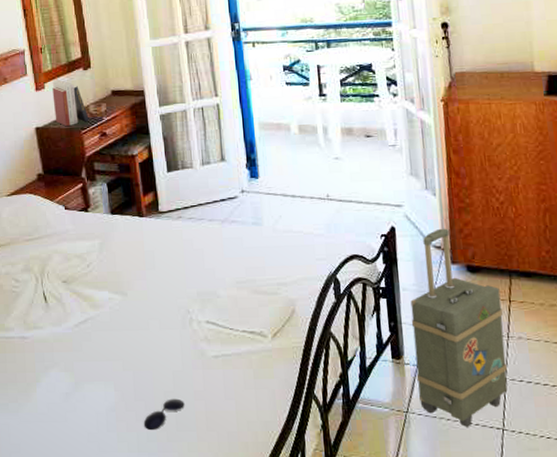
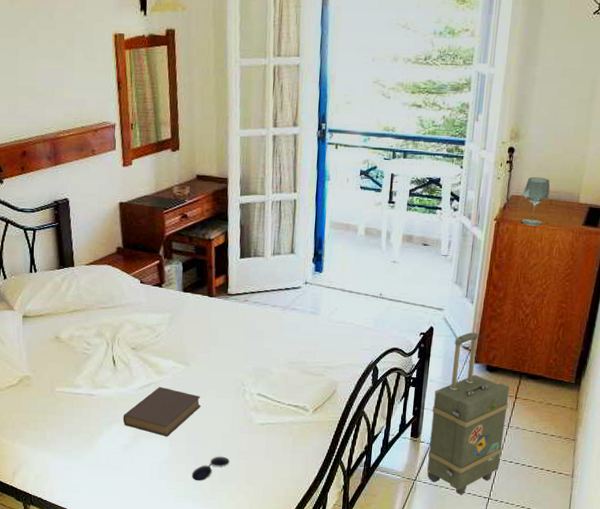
books: present [52,79,89,127] -> none [139,157,172,205]
book: none [60,322,144,379] -> present [123,386,201,436]
wine glass: none [467,49,499,104] -> present [520,176,551,227]

